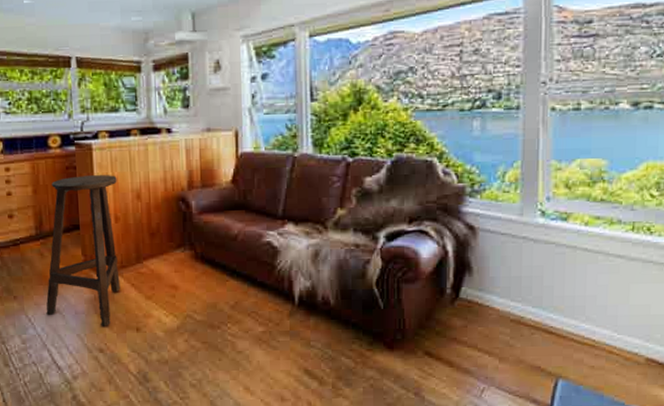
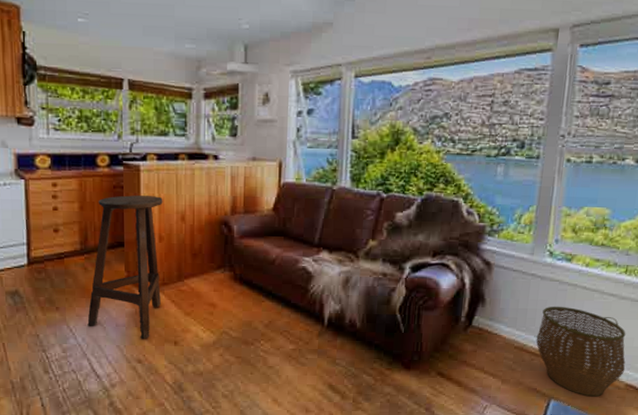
basket: none [534,271,644,374] -> present [536,306,626,397]

